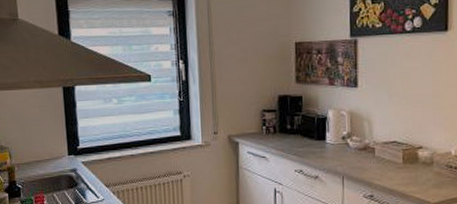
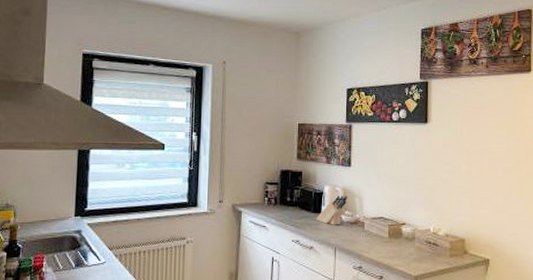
knife block: none [320,119,355,152] -> present [316,195,348,225]

